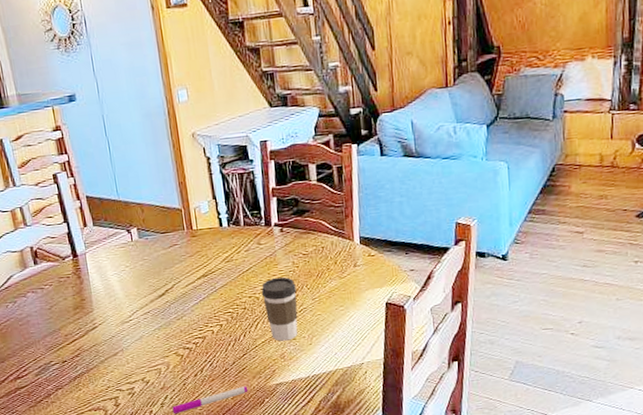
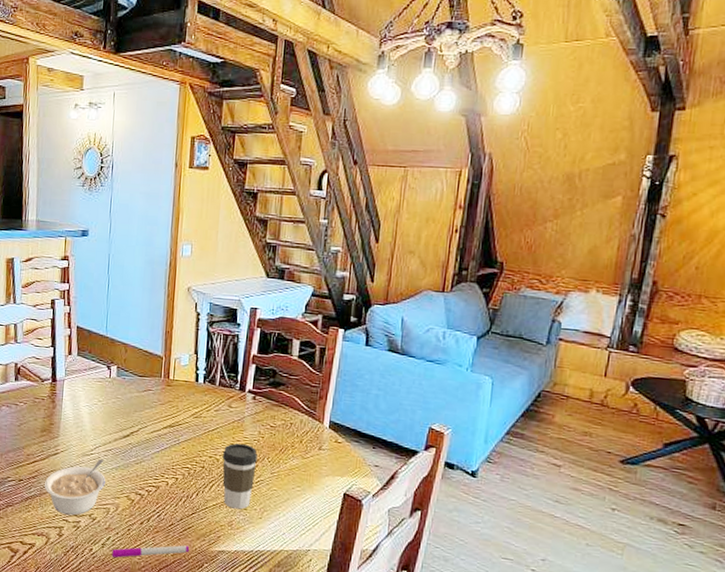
legume: none [89,323,151,385] -> present [44,459,105,516]

